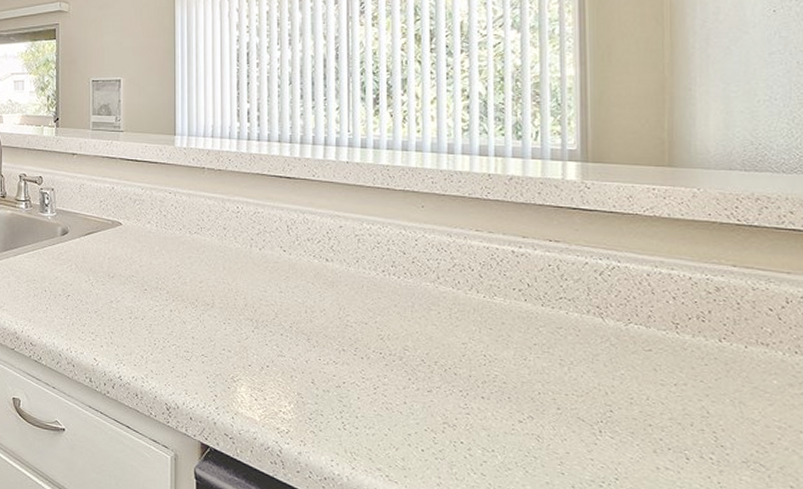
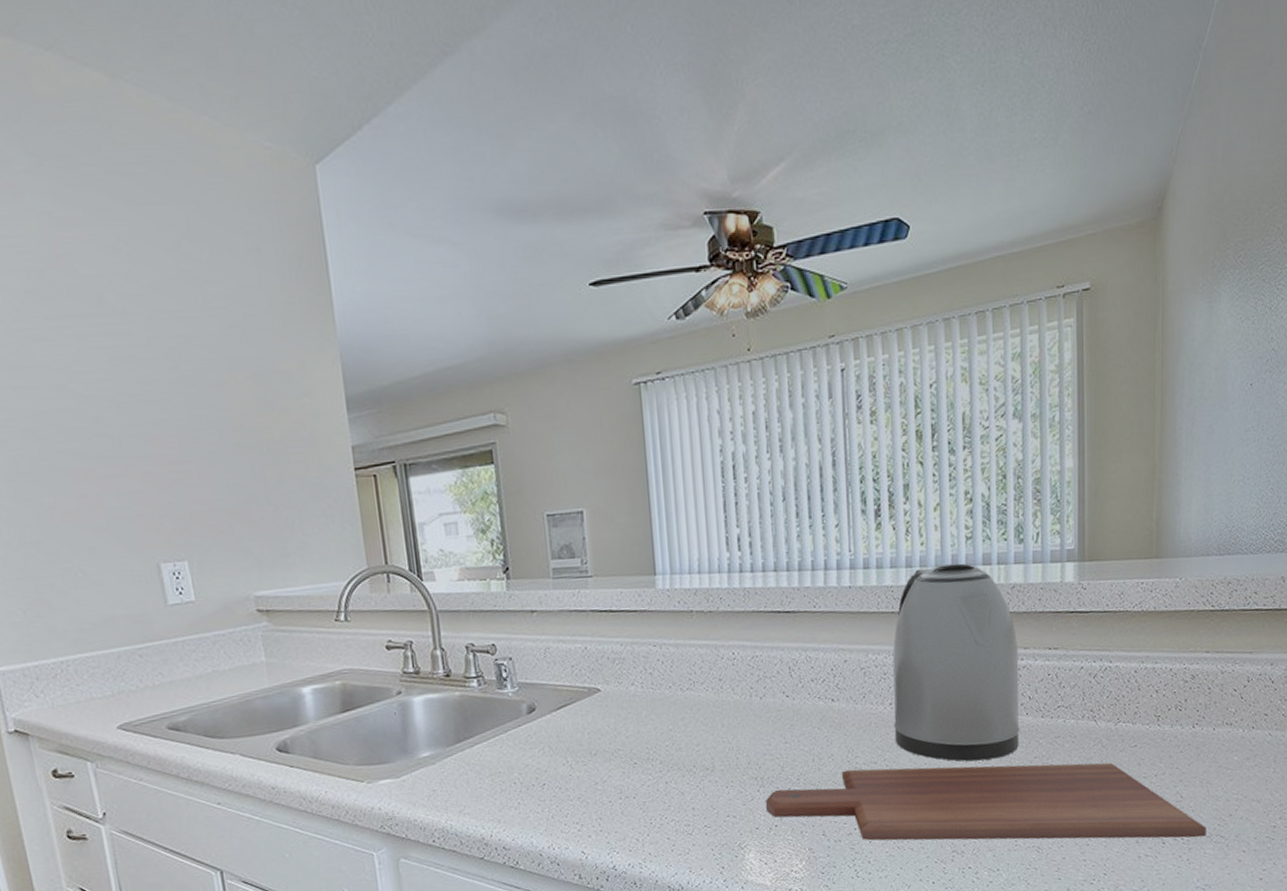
cutting board: none [258,326,741,461] -> present [765,762,1206,841]
kettle: none [386,152,518,339] -> present [892,563,1020,761]

